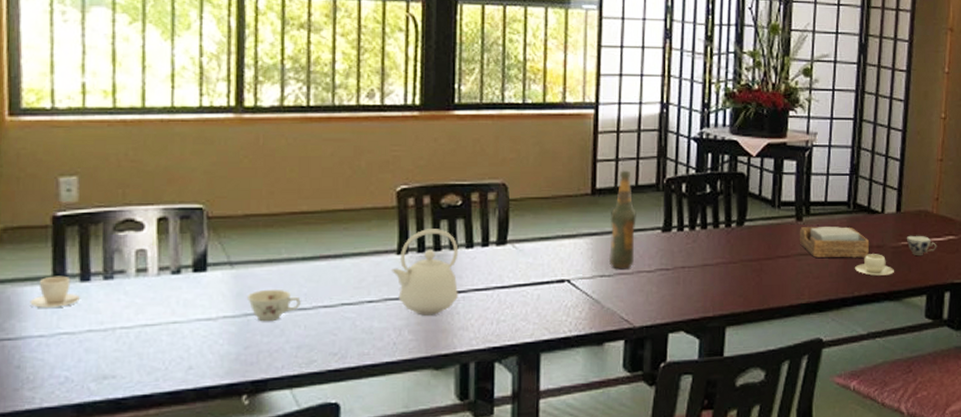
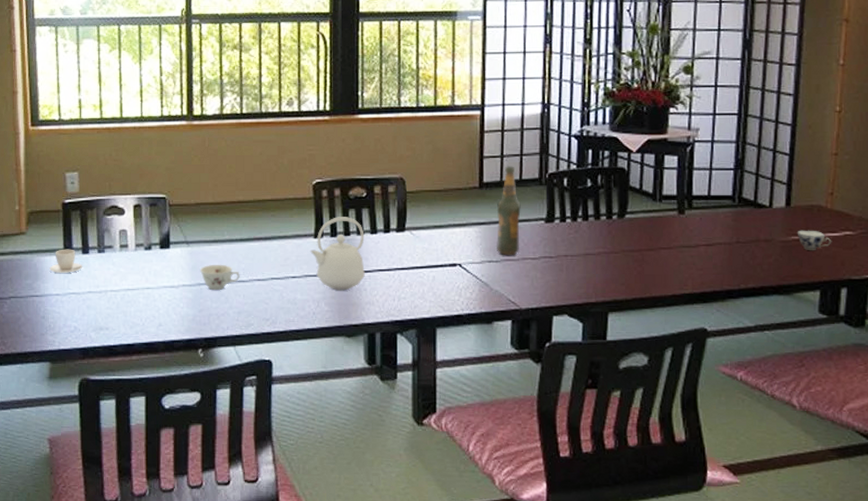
napkin holder: present [799,226,870,258] -> none [681,220,757,251]
teacup: present [854,254,894,277] -> none [740,248,784,270]

